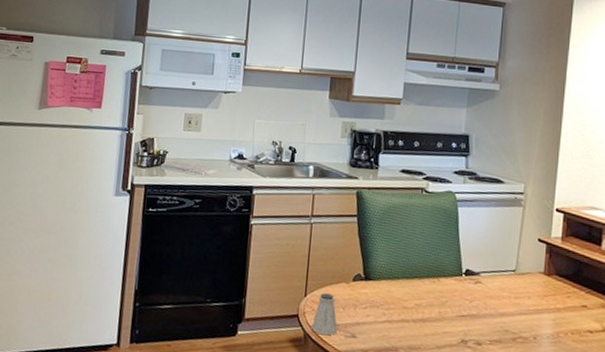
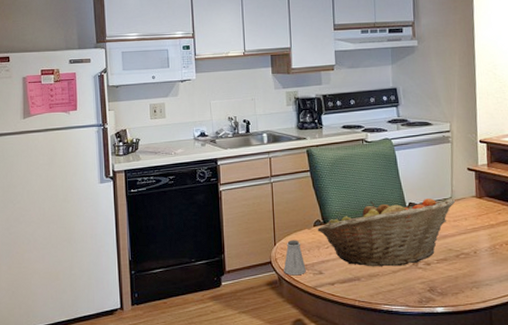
fruit basket: none [356,261,520,342] -> present [317,198,456,267]

